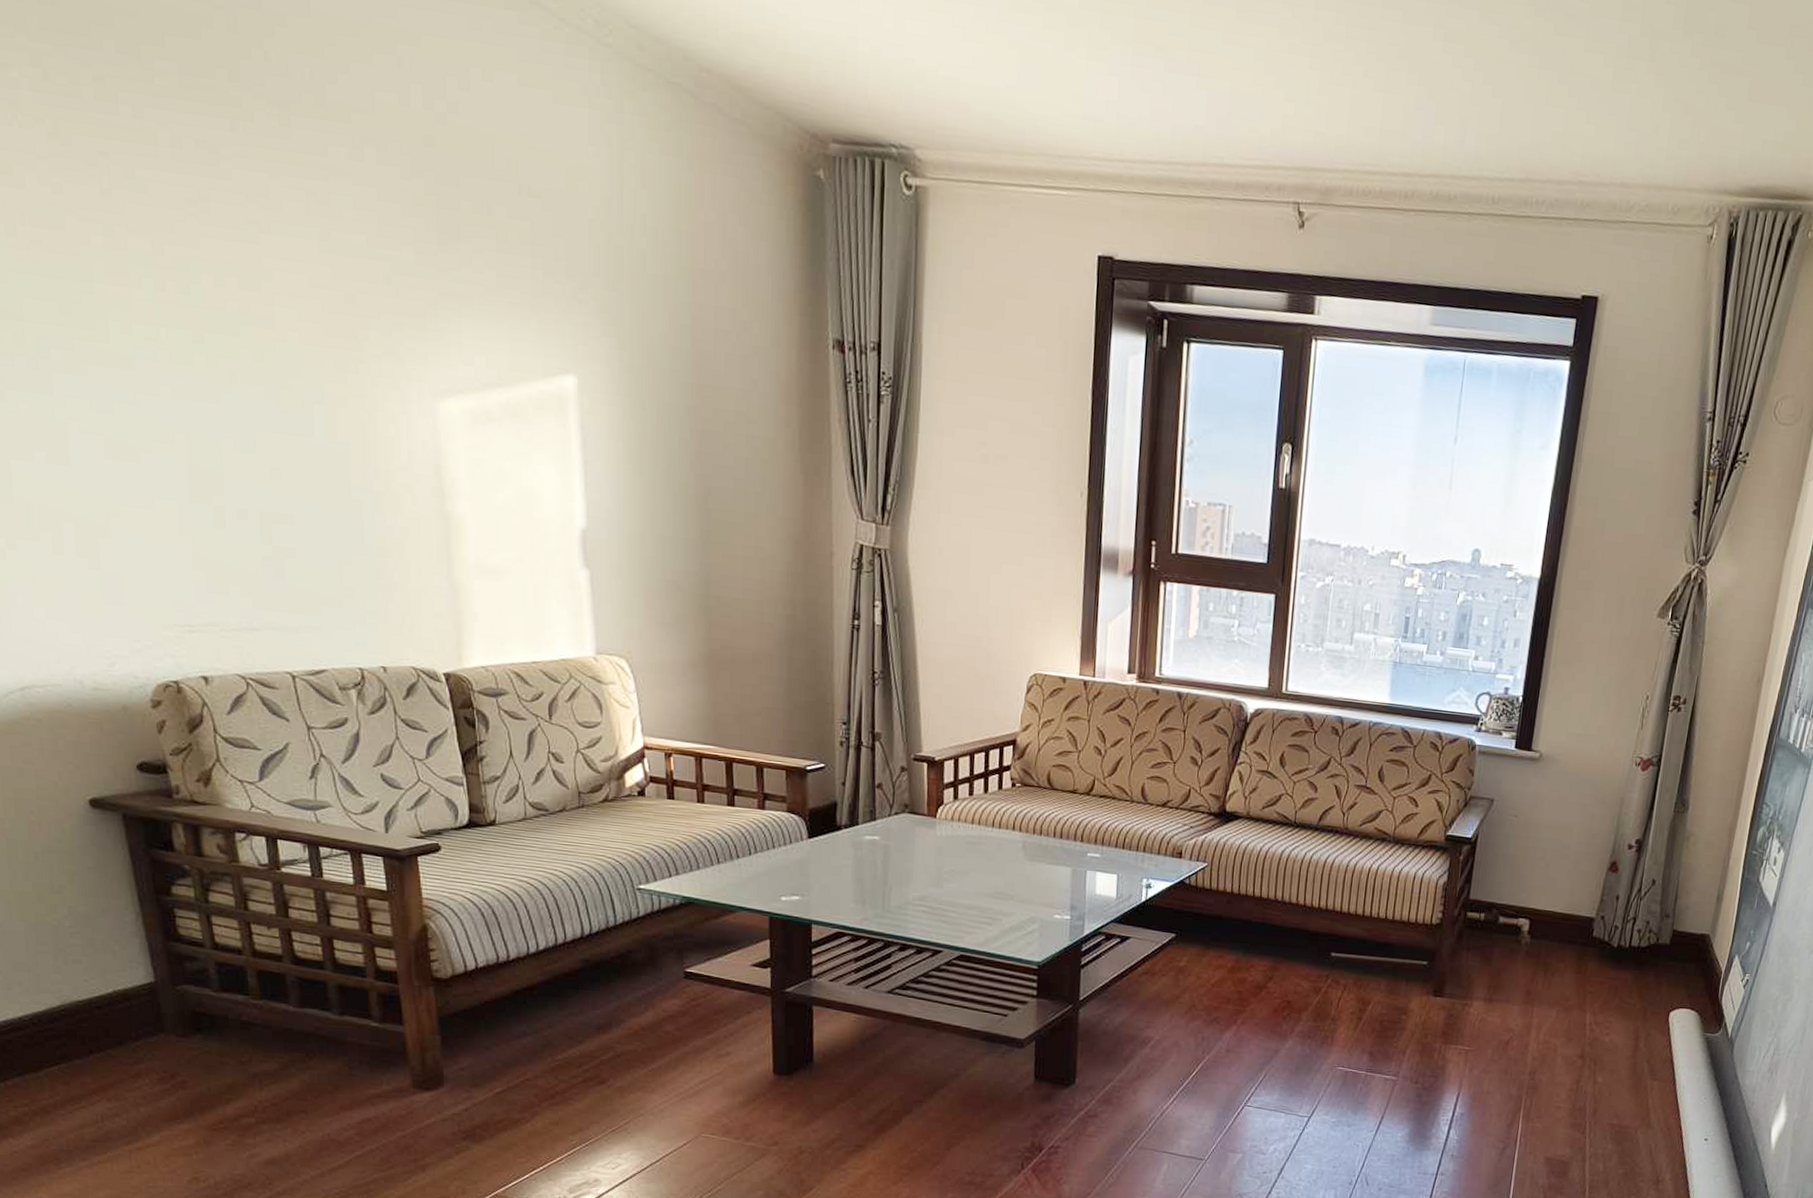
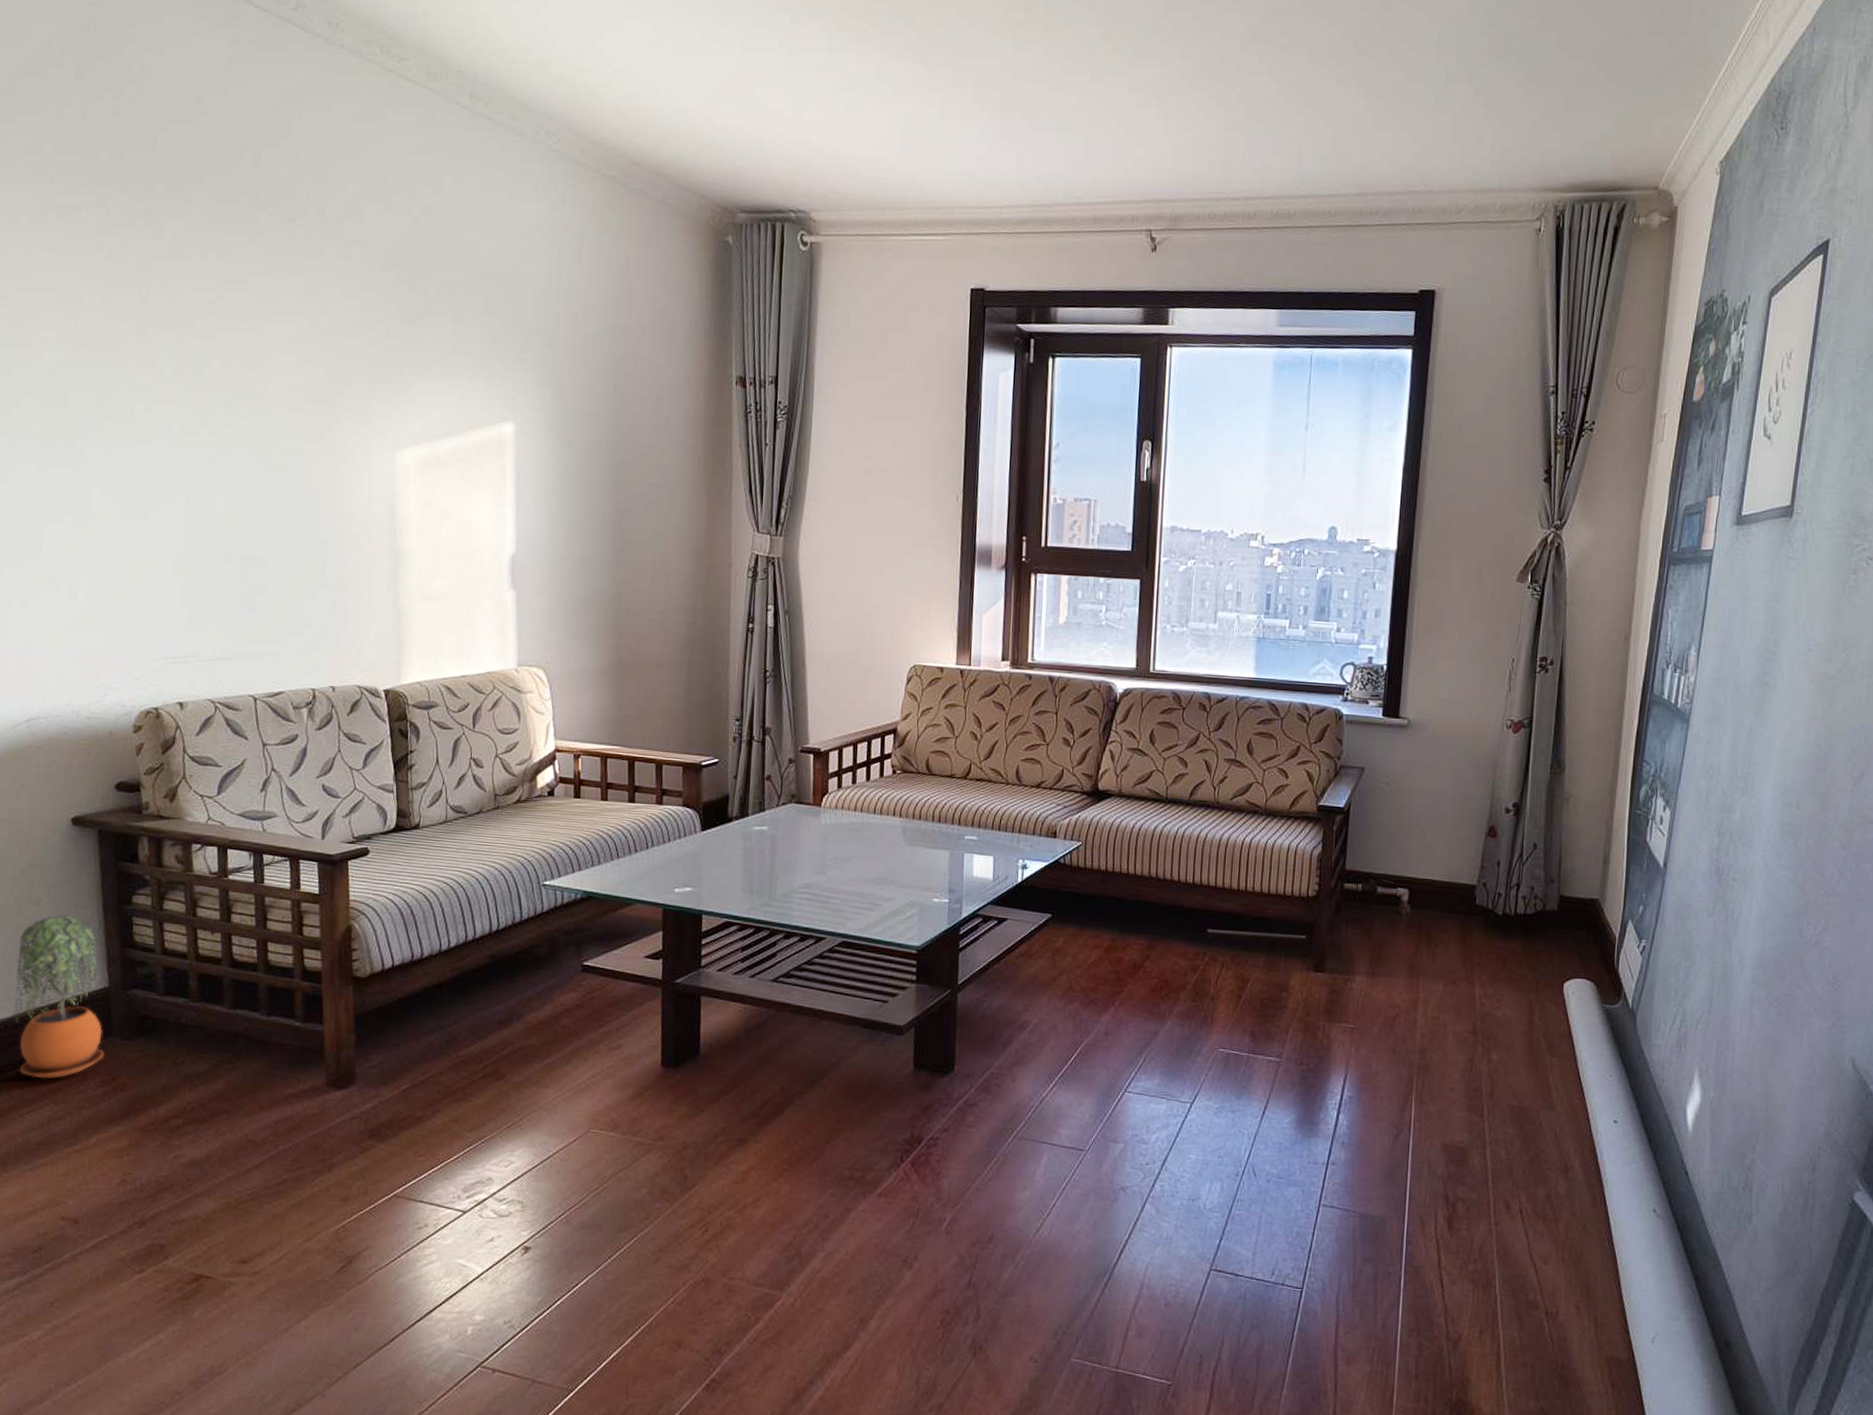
potted plant: none [43,903,159,1075] -> present [13,914,105,1079]

